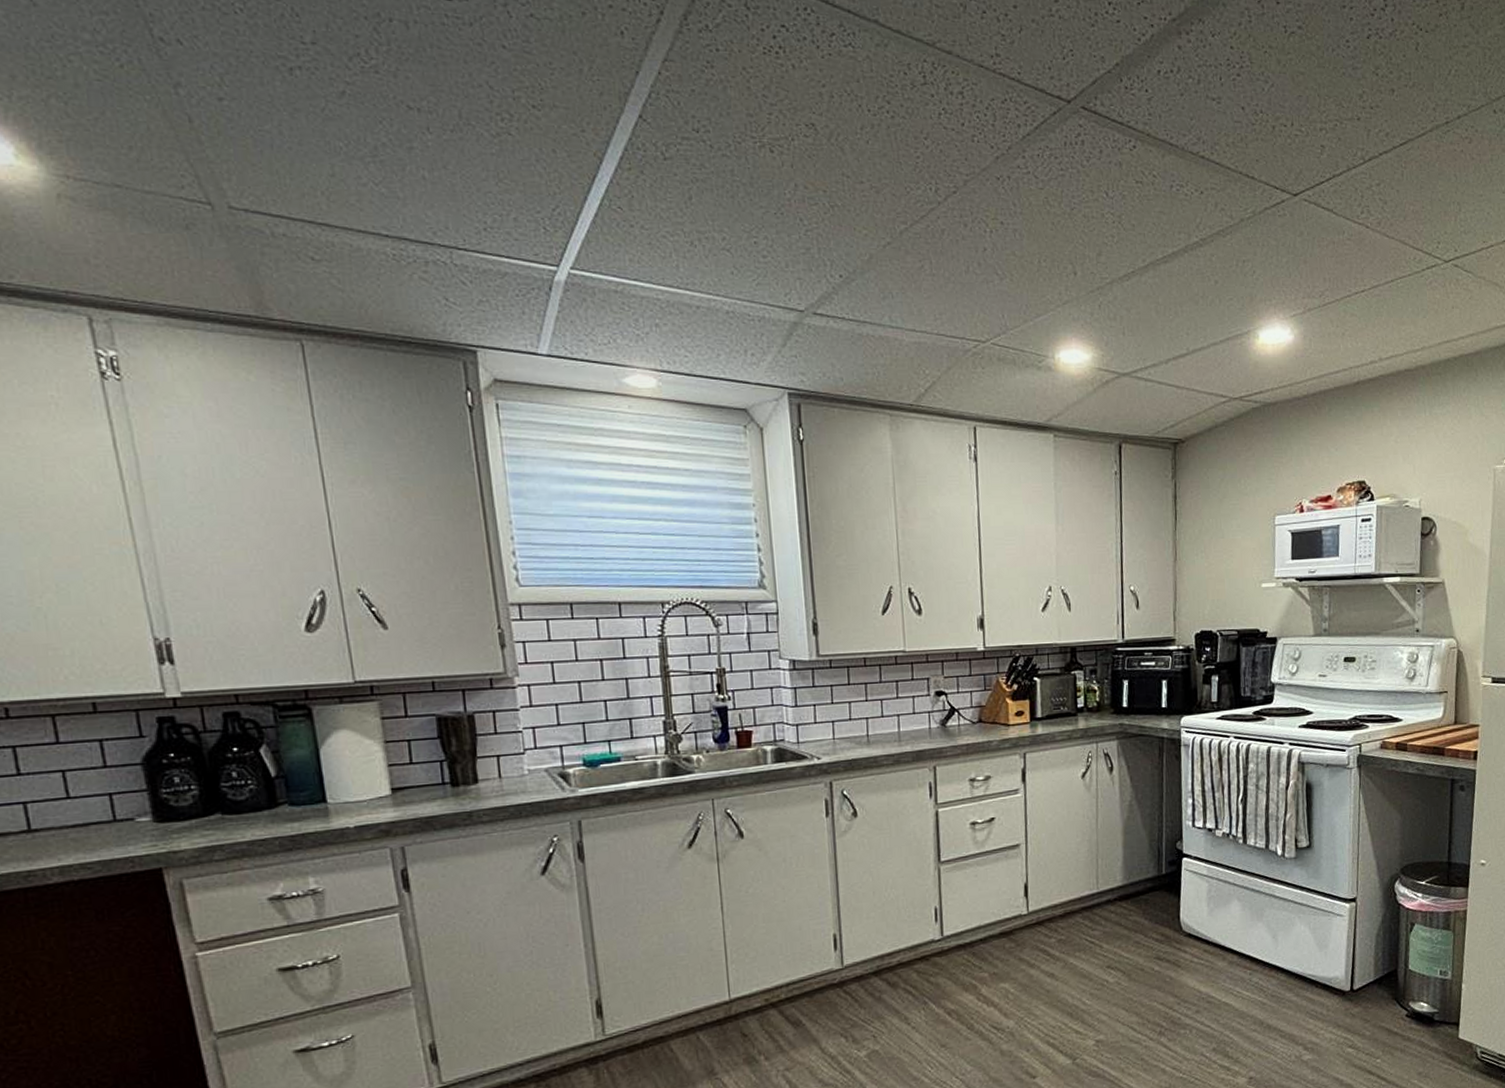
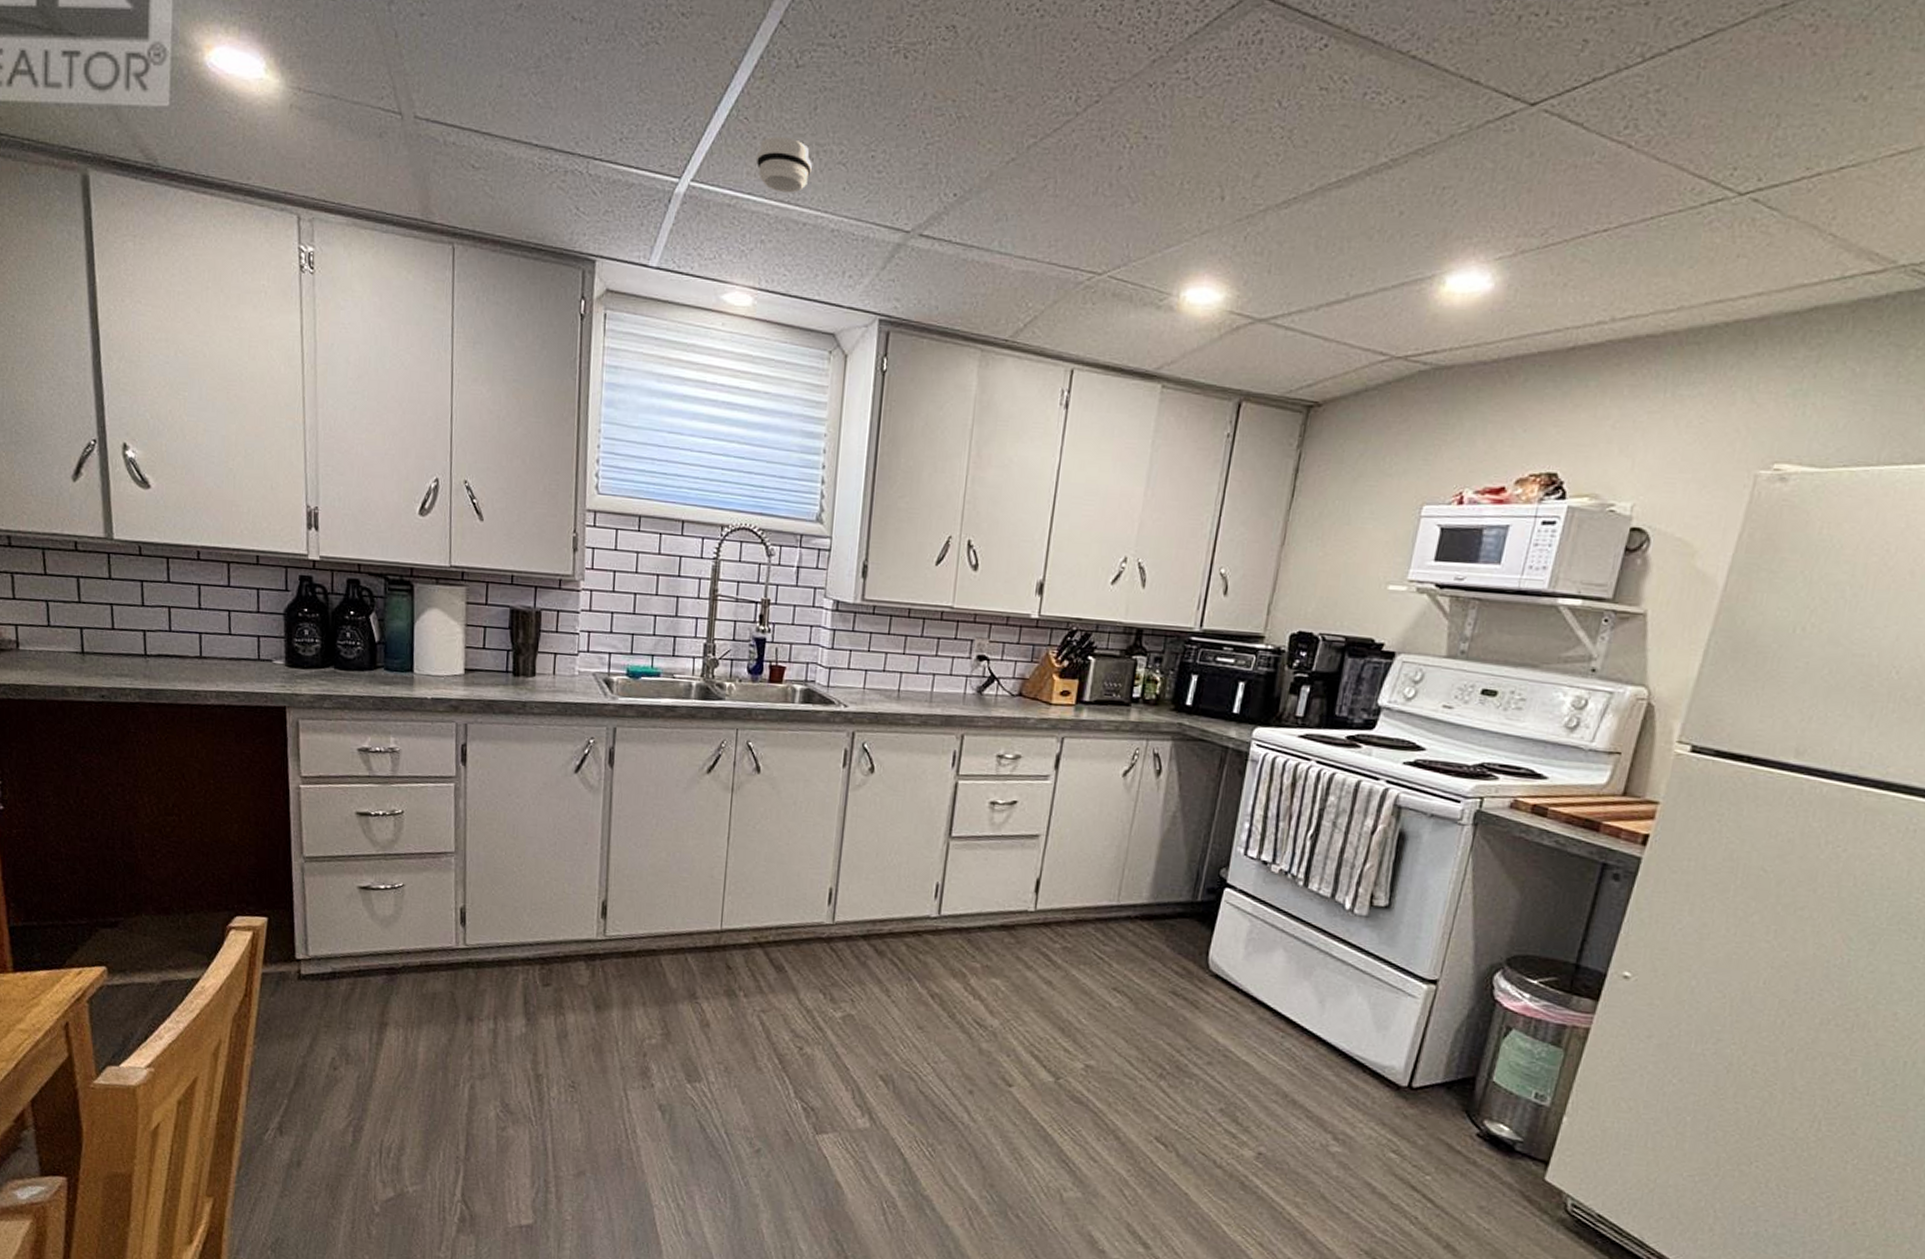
smoke detector: none [636,225,696,278] -> present [755,137,812,193]

